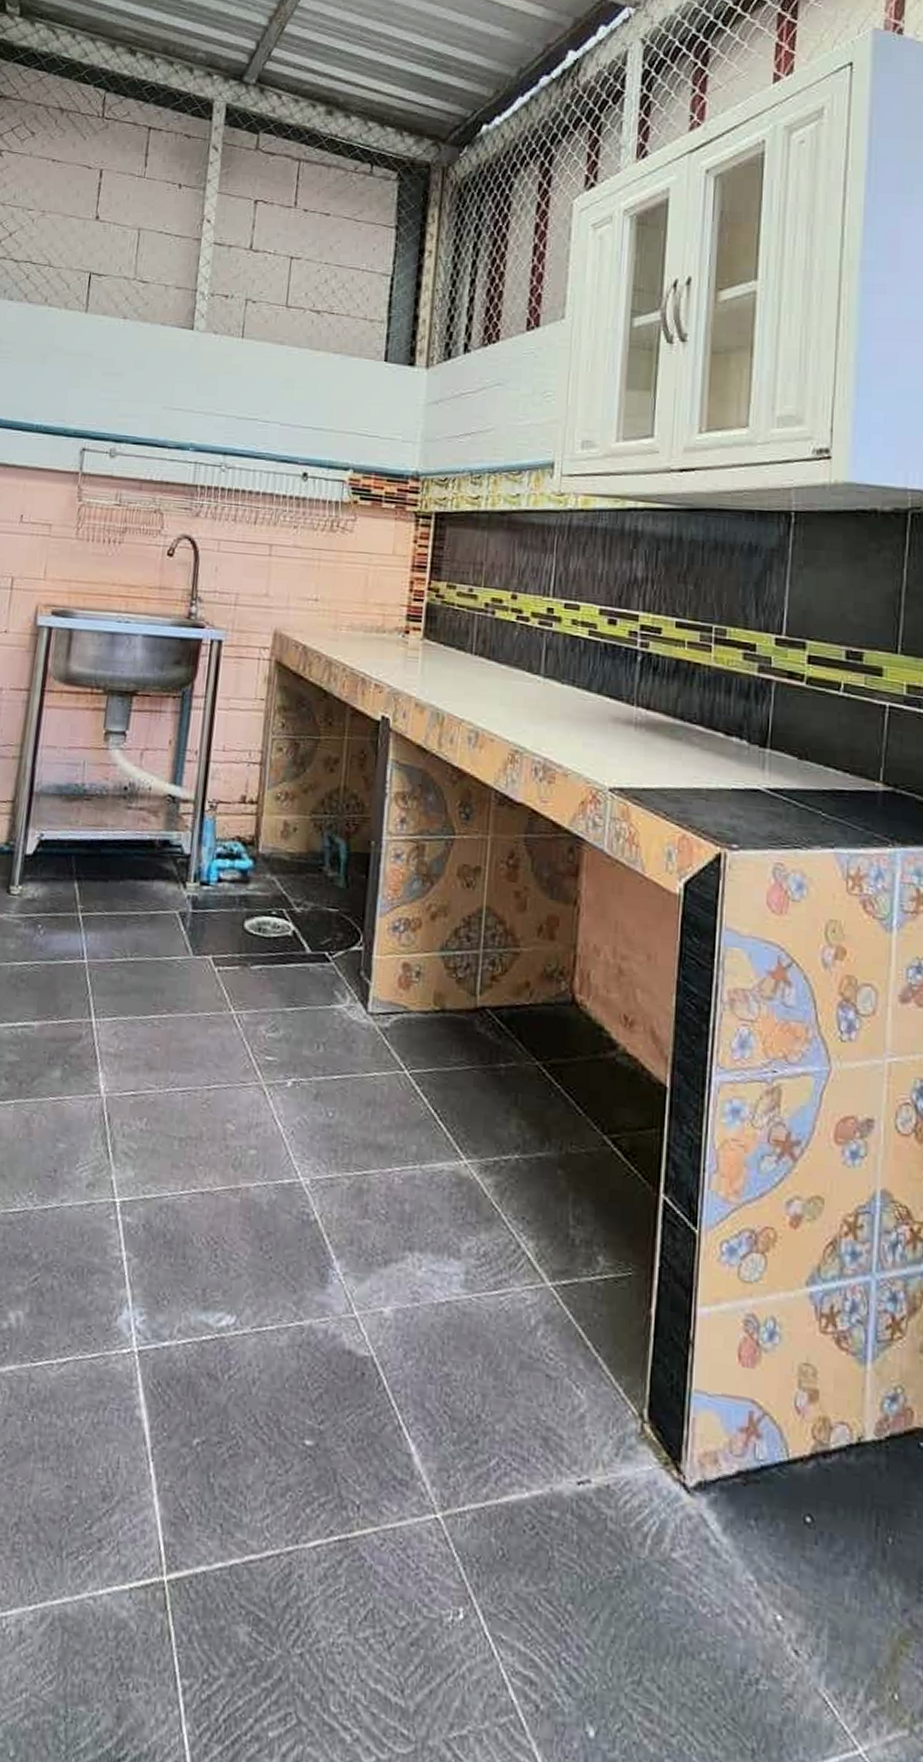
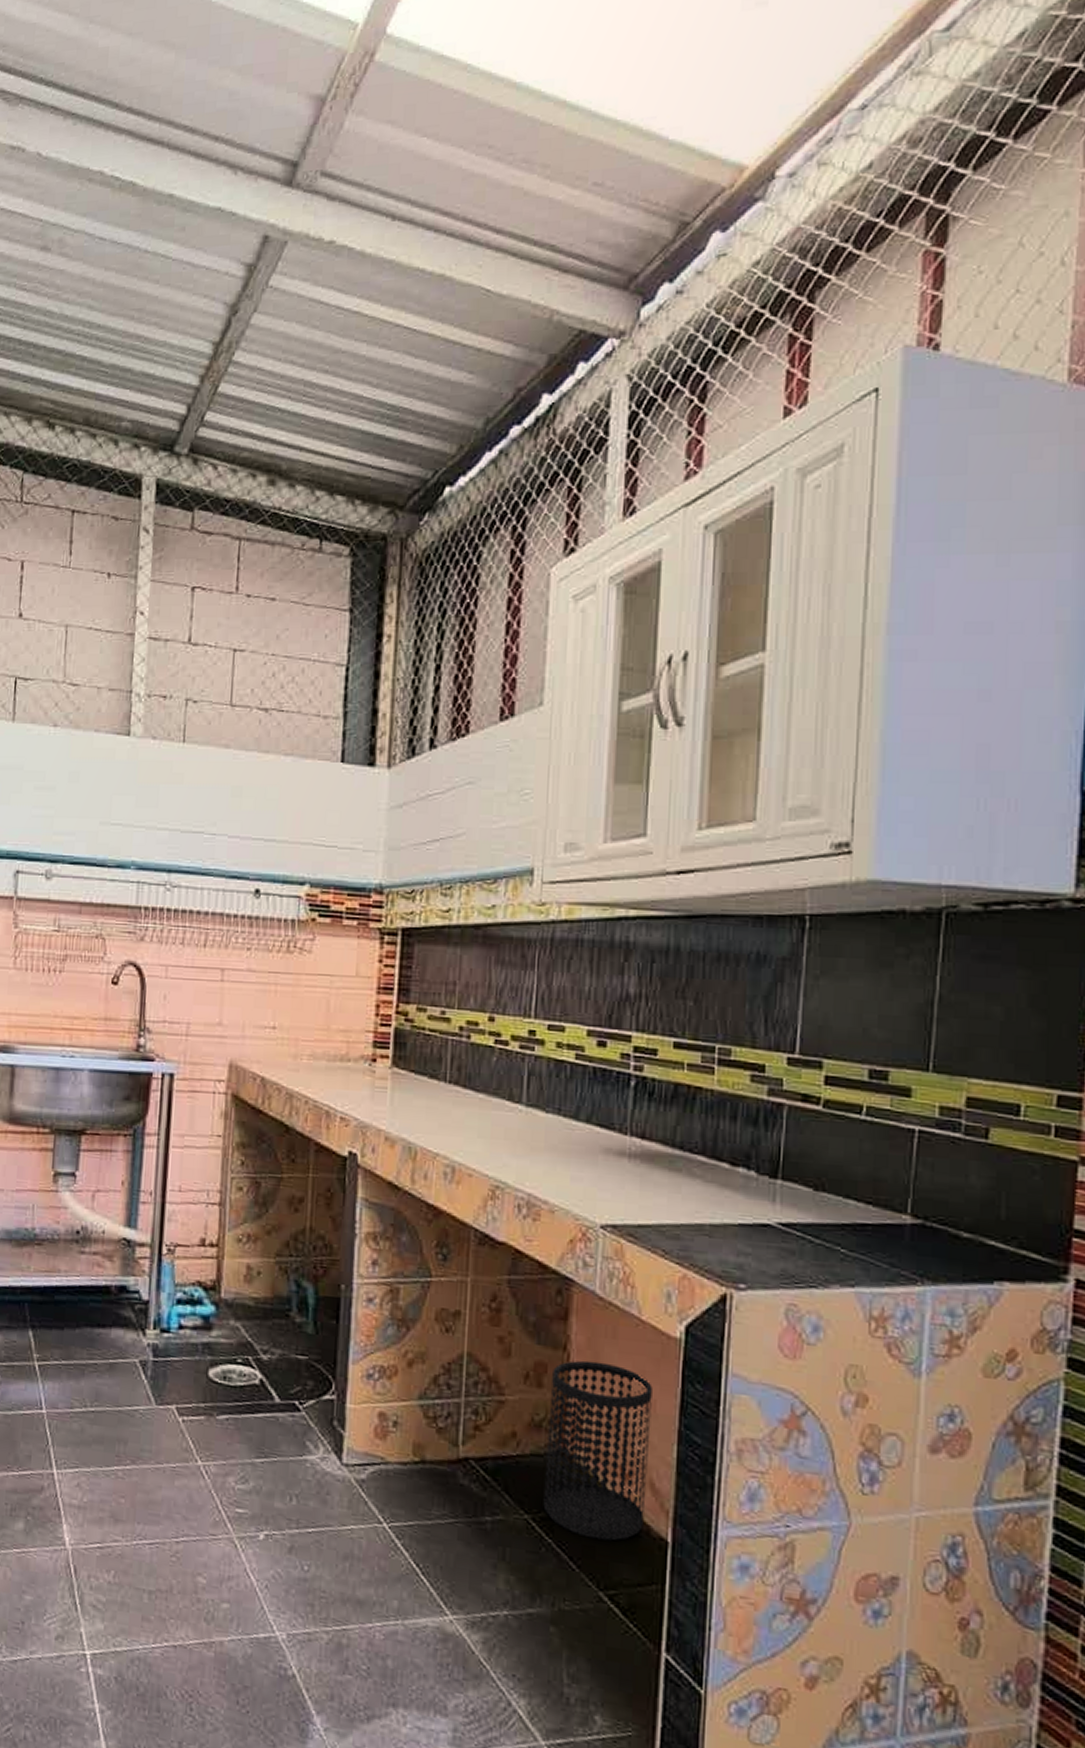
wastebasket: none [553,914,654,1087] -> present [543,1360,653,1541]

